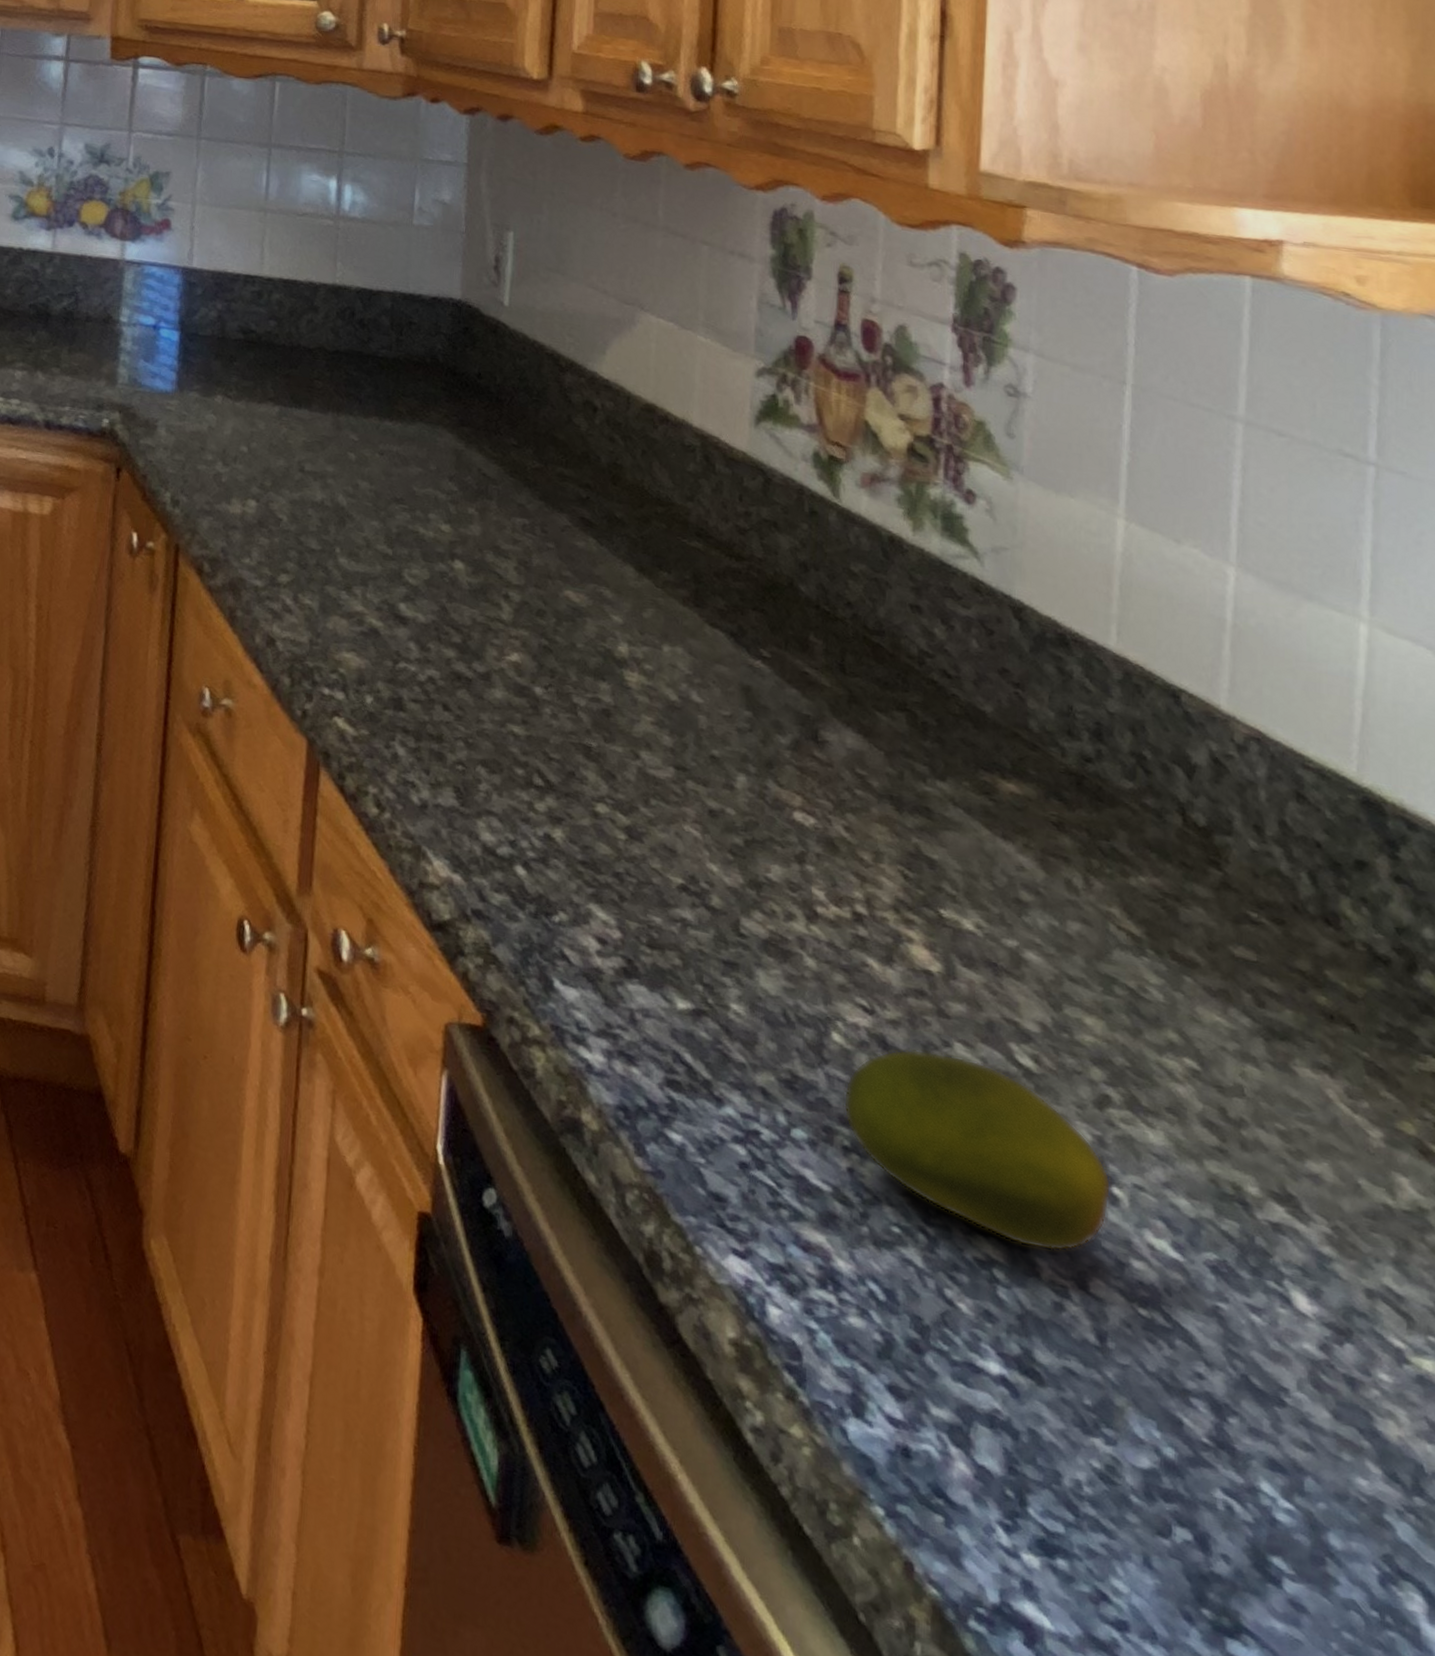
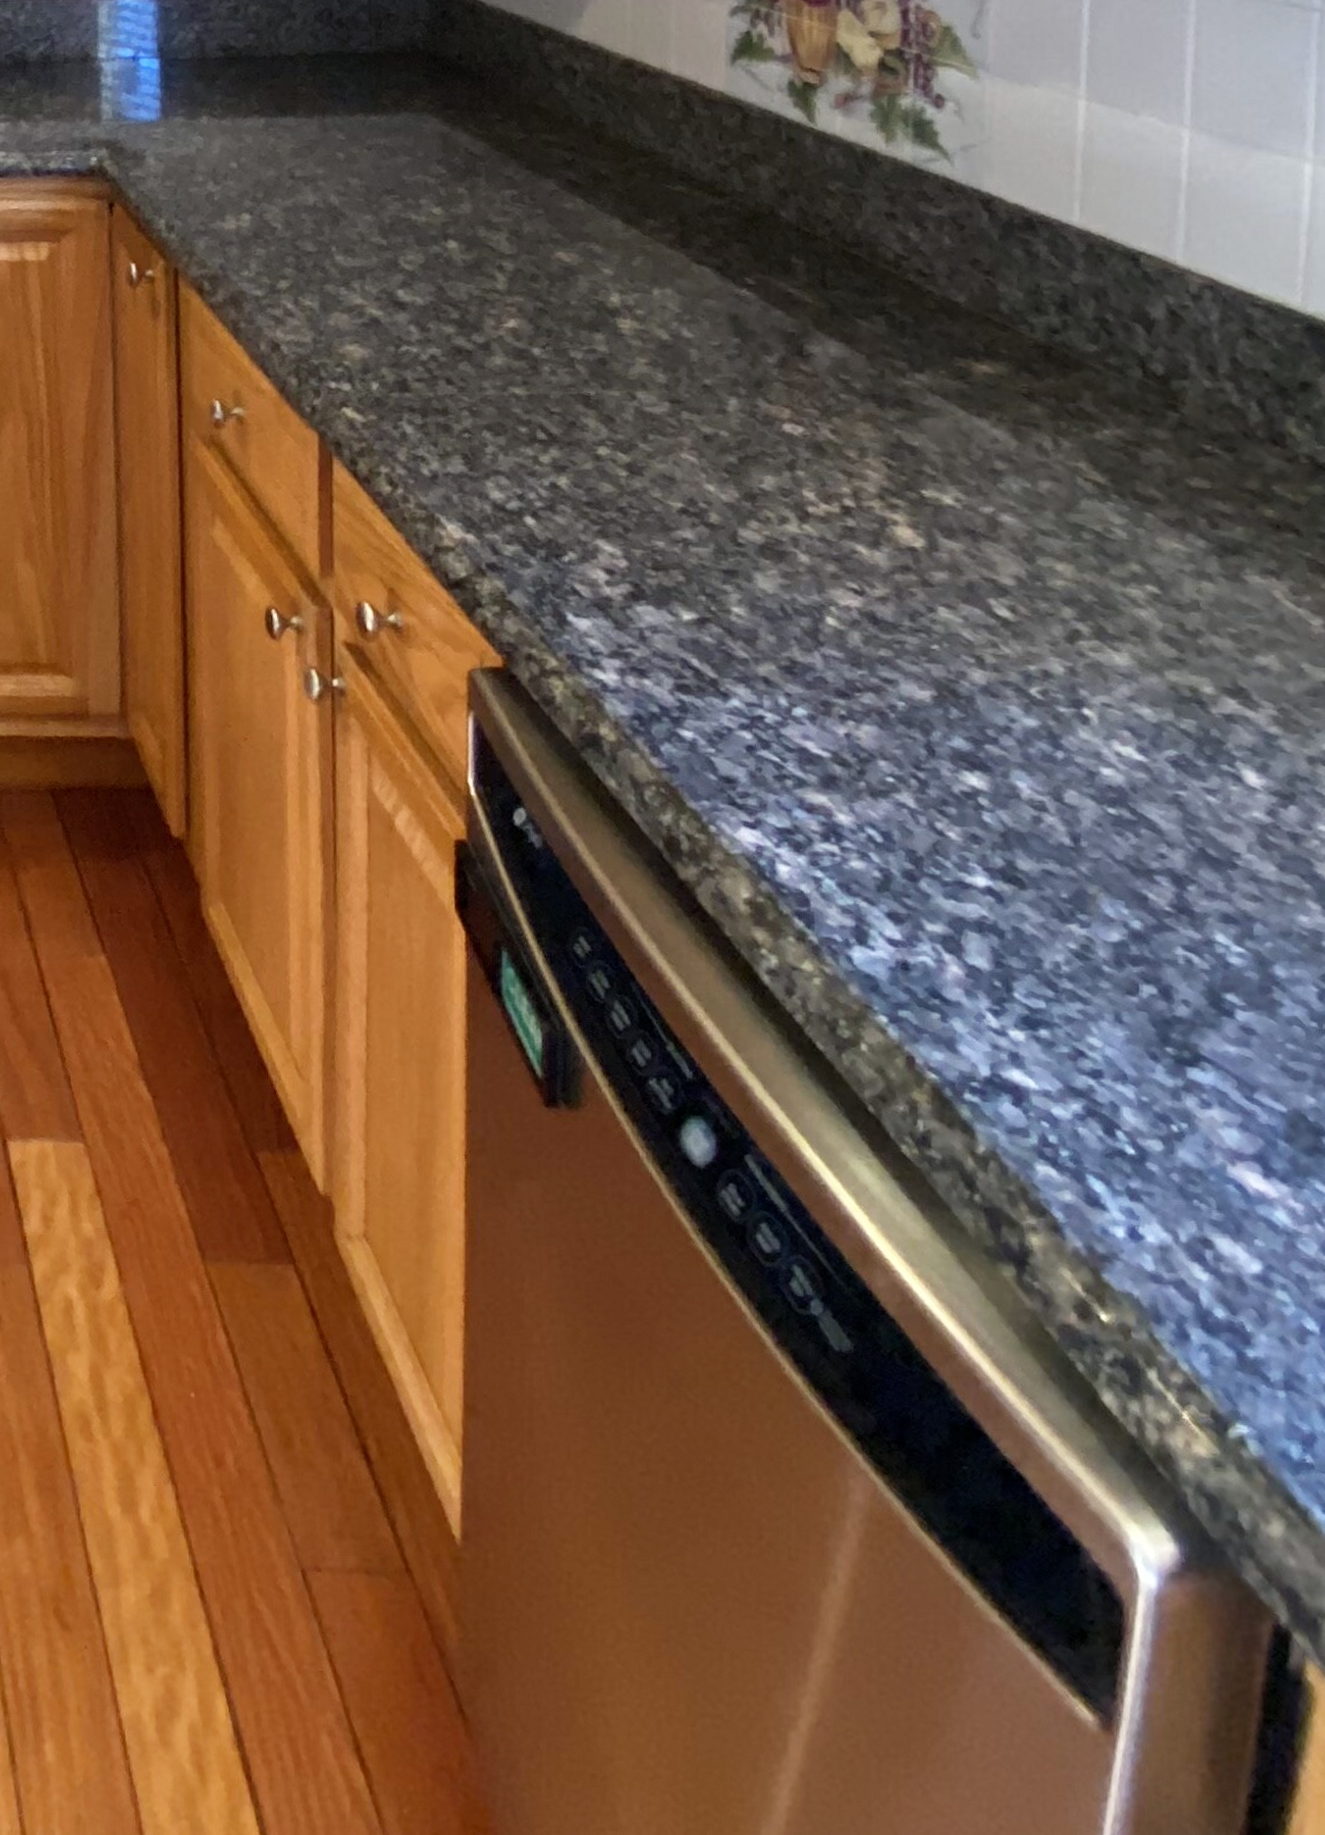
fruit: present [843,1049,1112,1252] -> none [838,619,1082,774]

